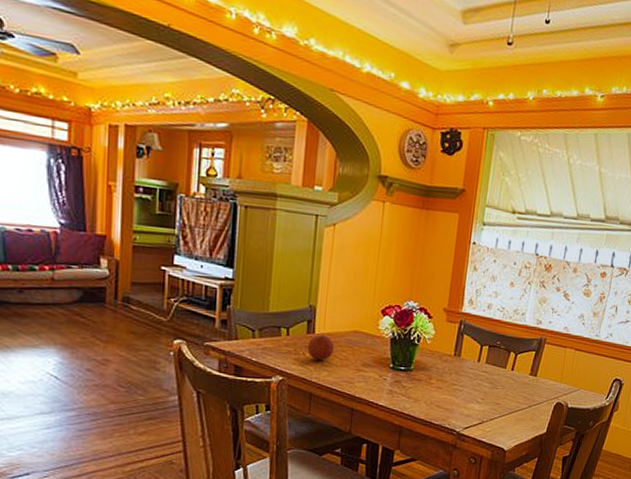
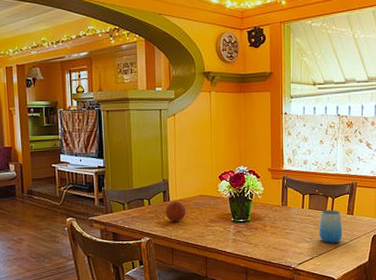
cup: none [492,366,523,408] -> present [318,209,343,244]

